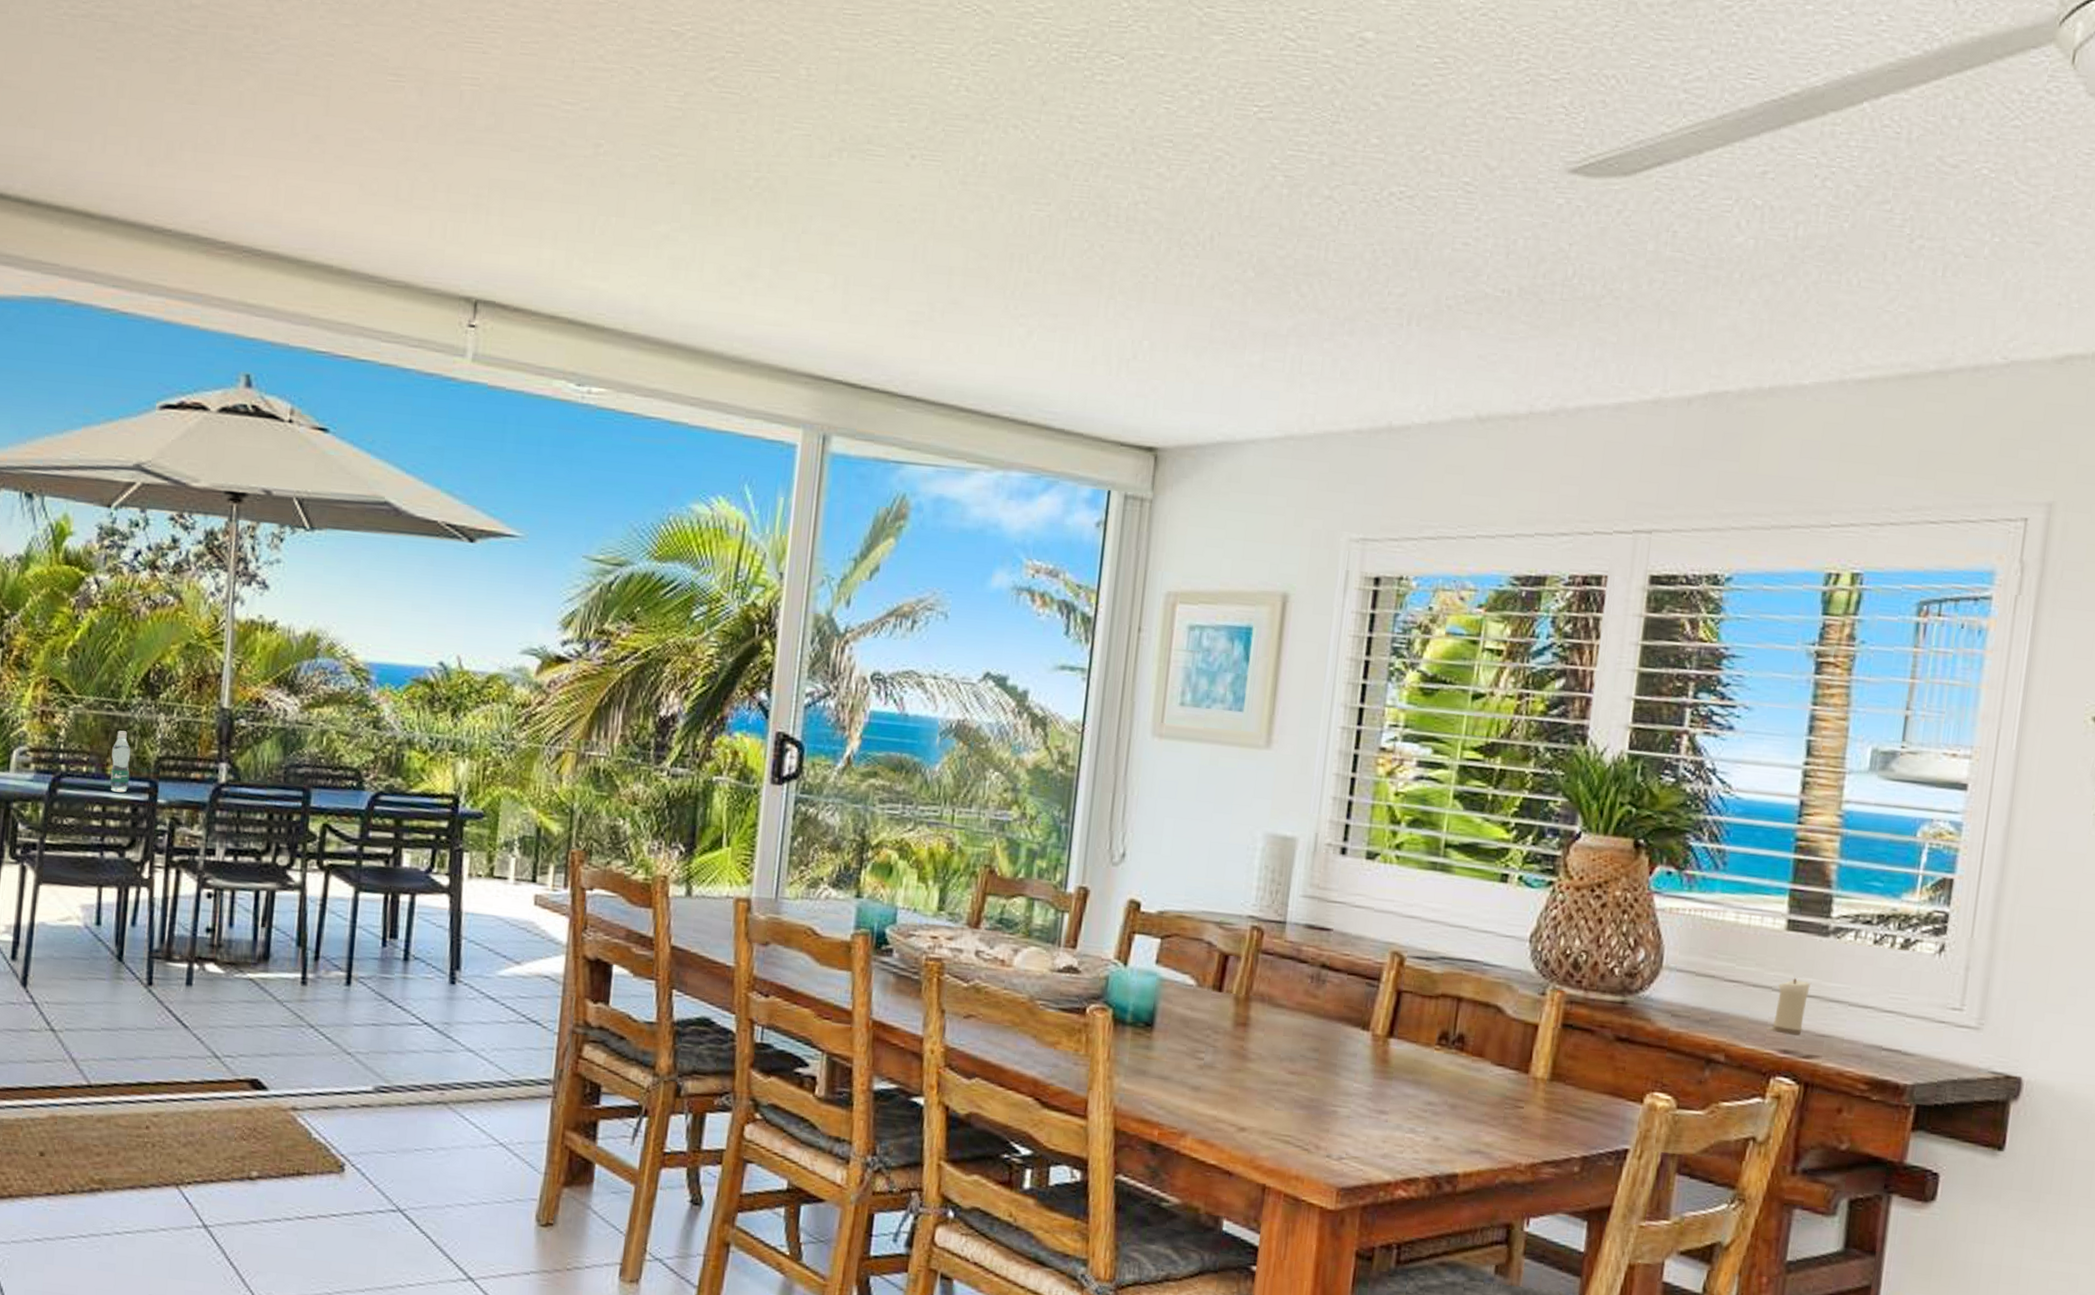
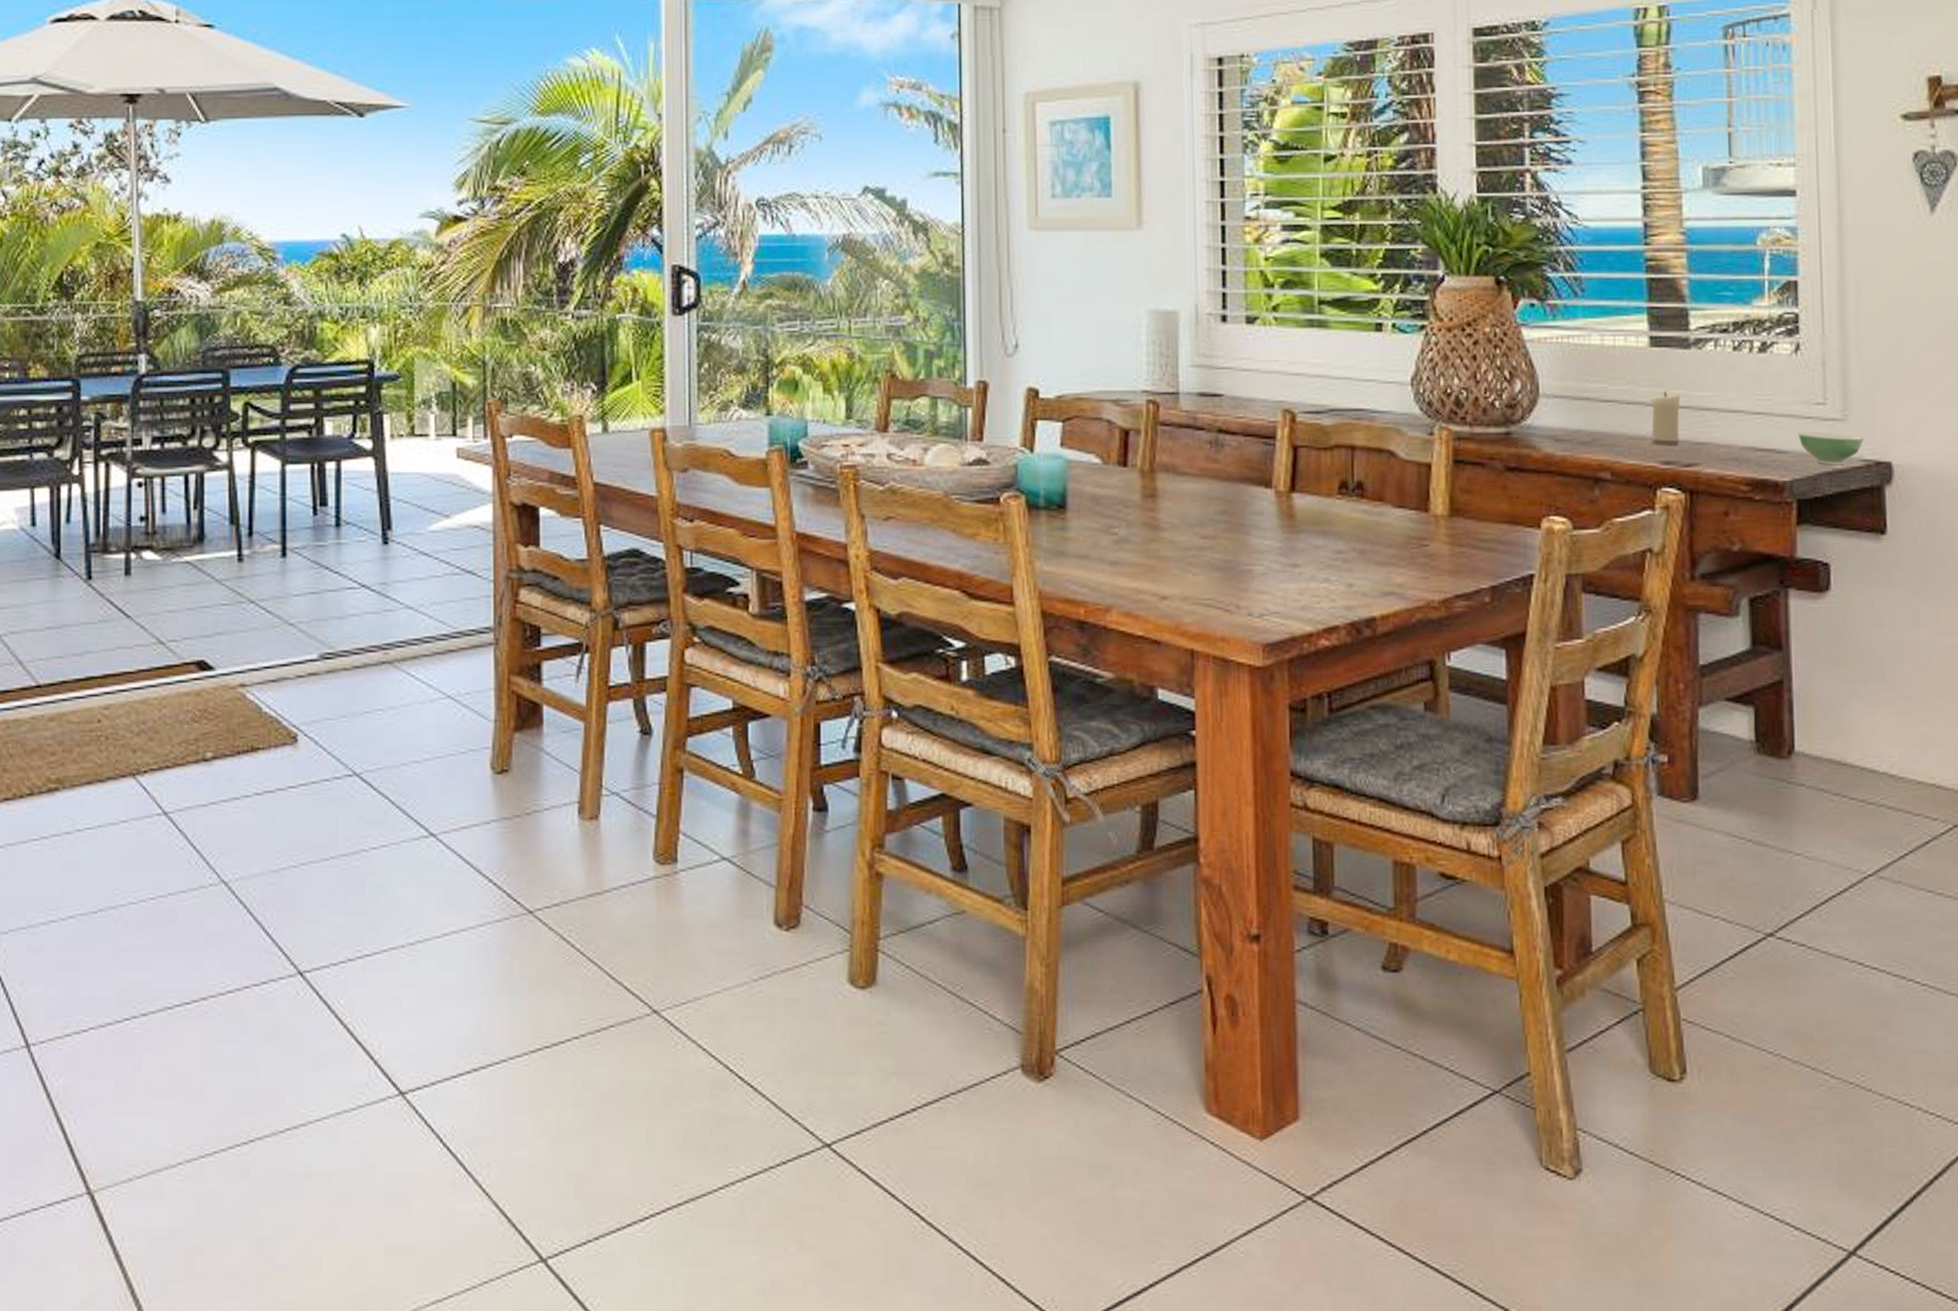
bottle: present [110,730,131,793] -> none [33,334,52,394]
bowl: none [1927,1036,1997,1075] -> present [1797,432,1864,466]

